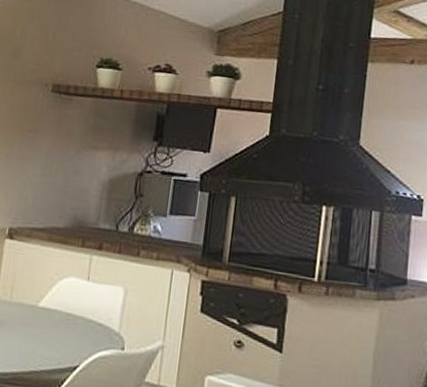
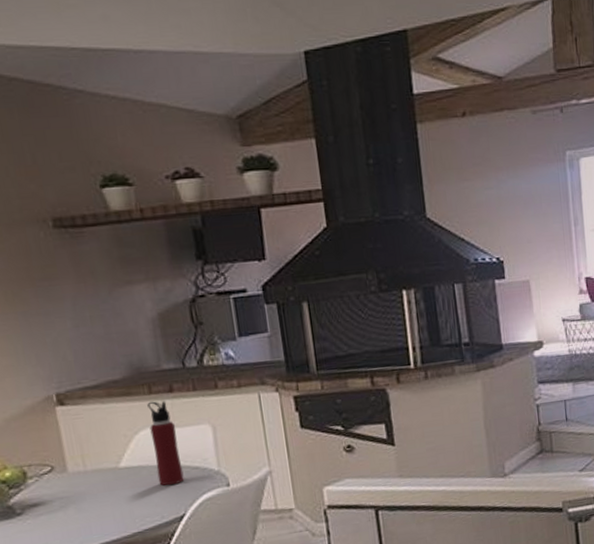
water bottle: none [65,254,95,335] -> present [147,401,184,486]

